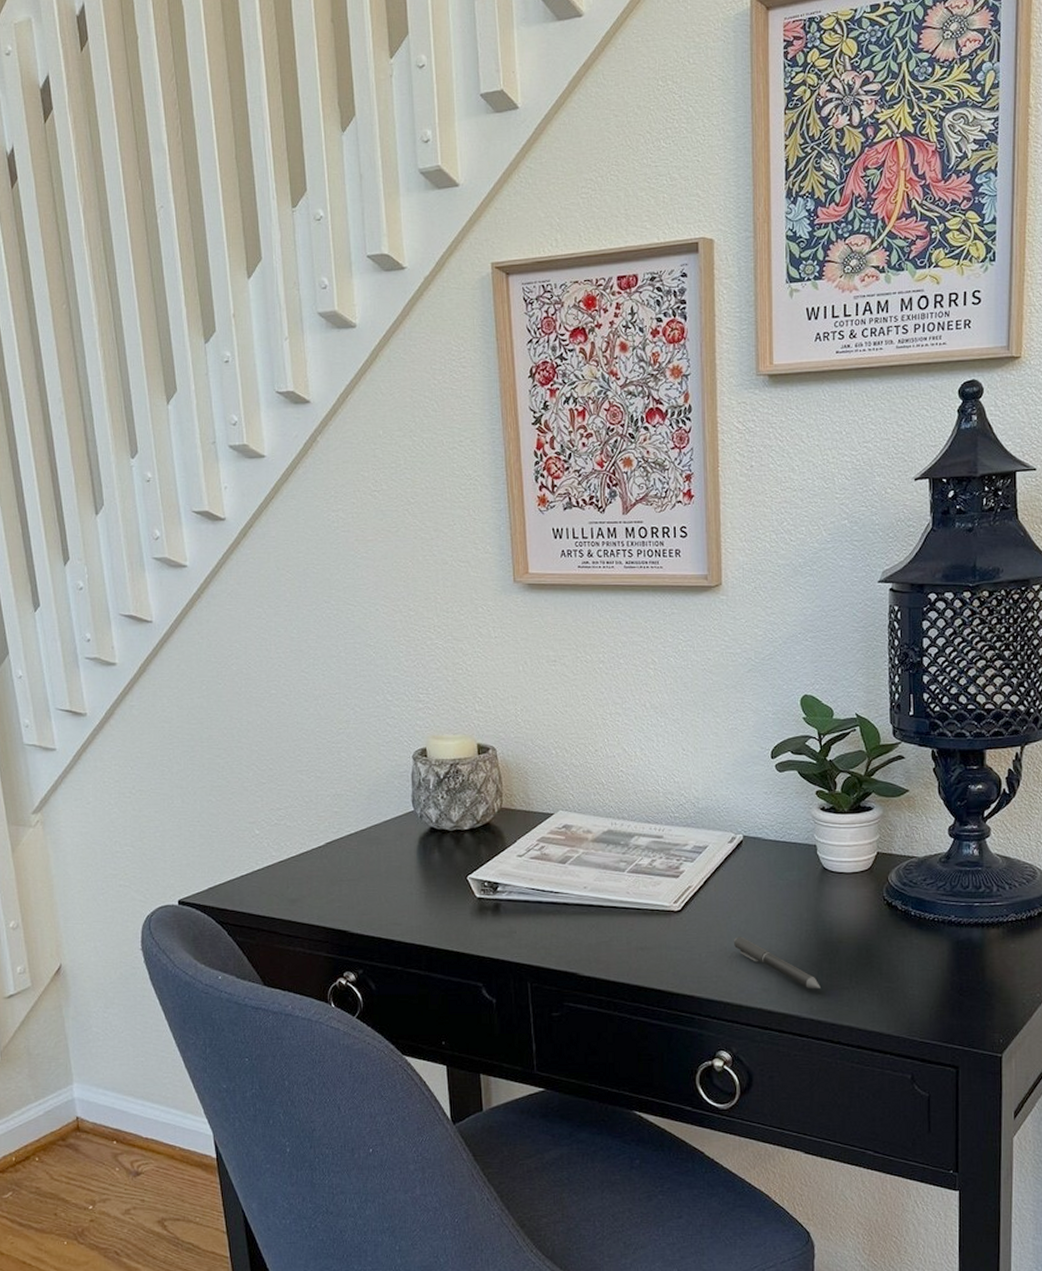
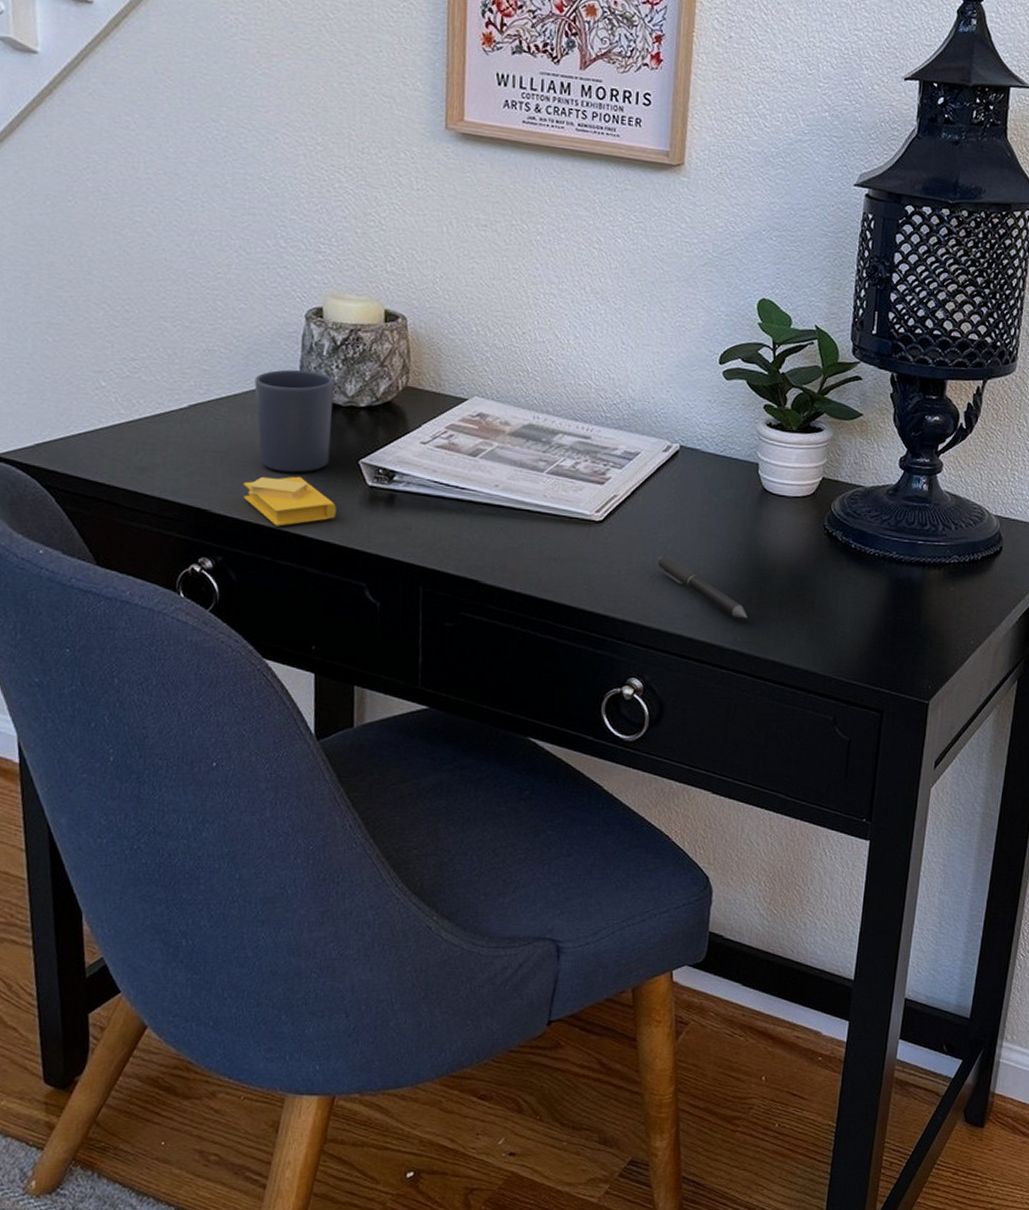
sticky notes: none [374,895,452,940] -> present [242,476,336,527]
mug: none [376,803,443,893] -> present [254,369,334,473]

